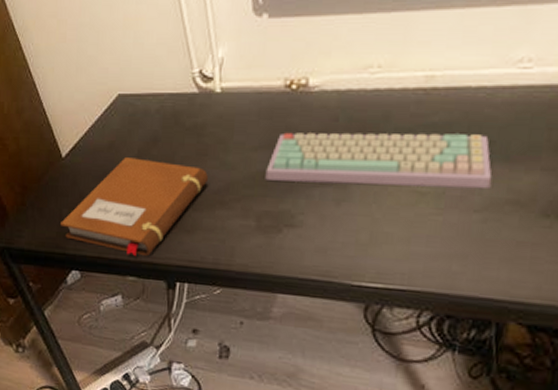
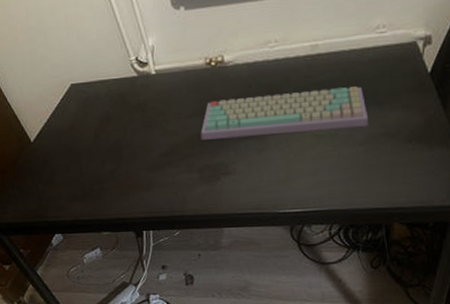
notebook: present [60,157,209,257] -> none [39,135,157,216]

